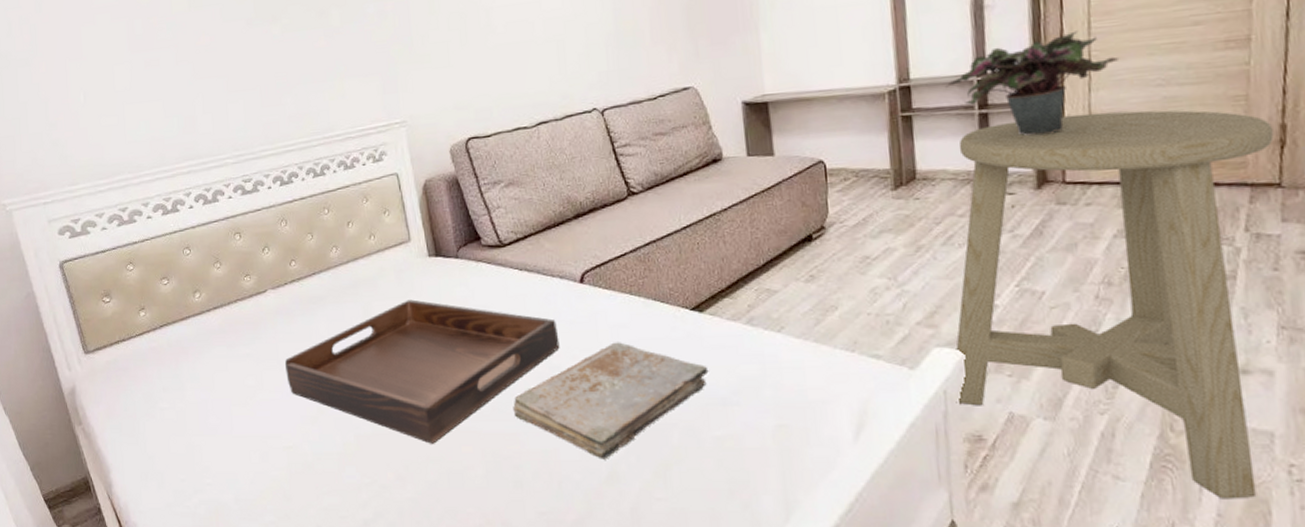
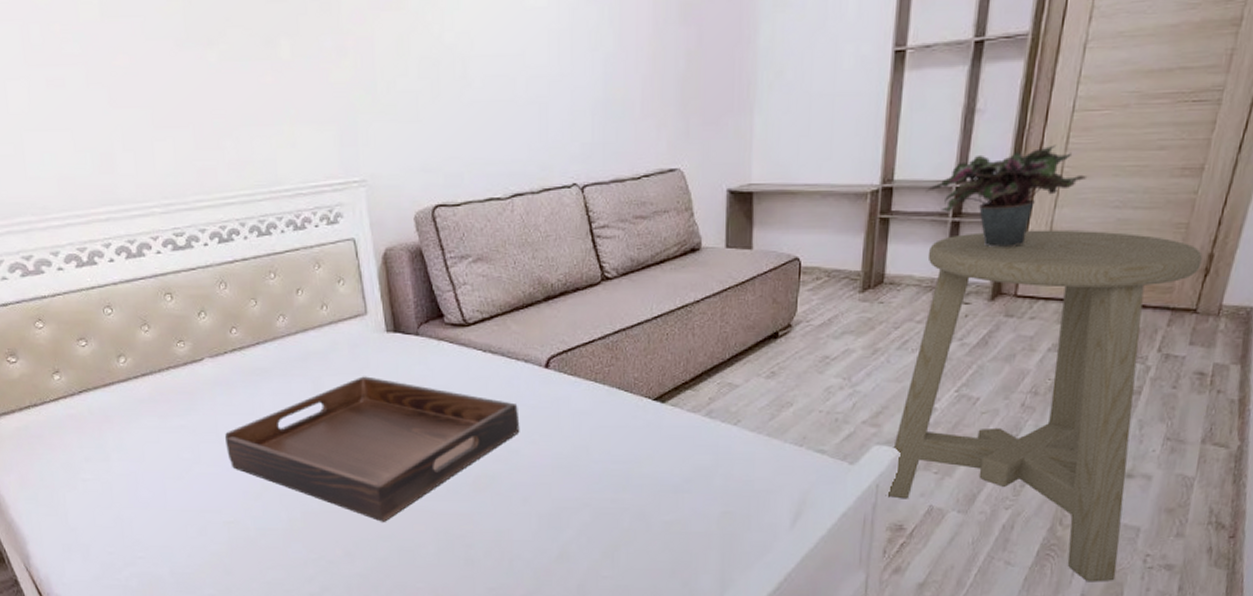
book: present [513,342,709,460] -> none [468,428,664,540]

